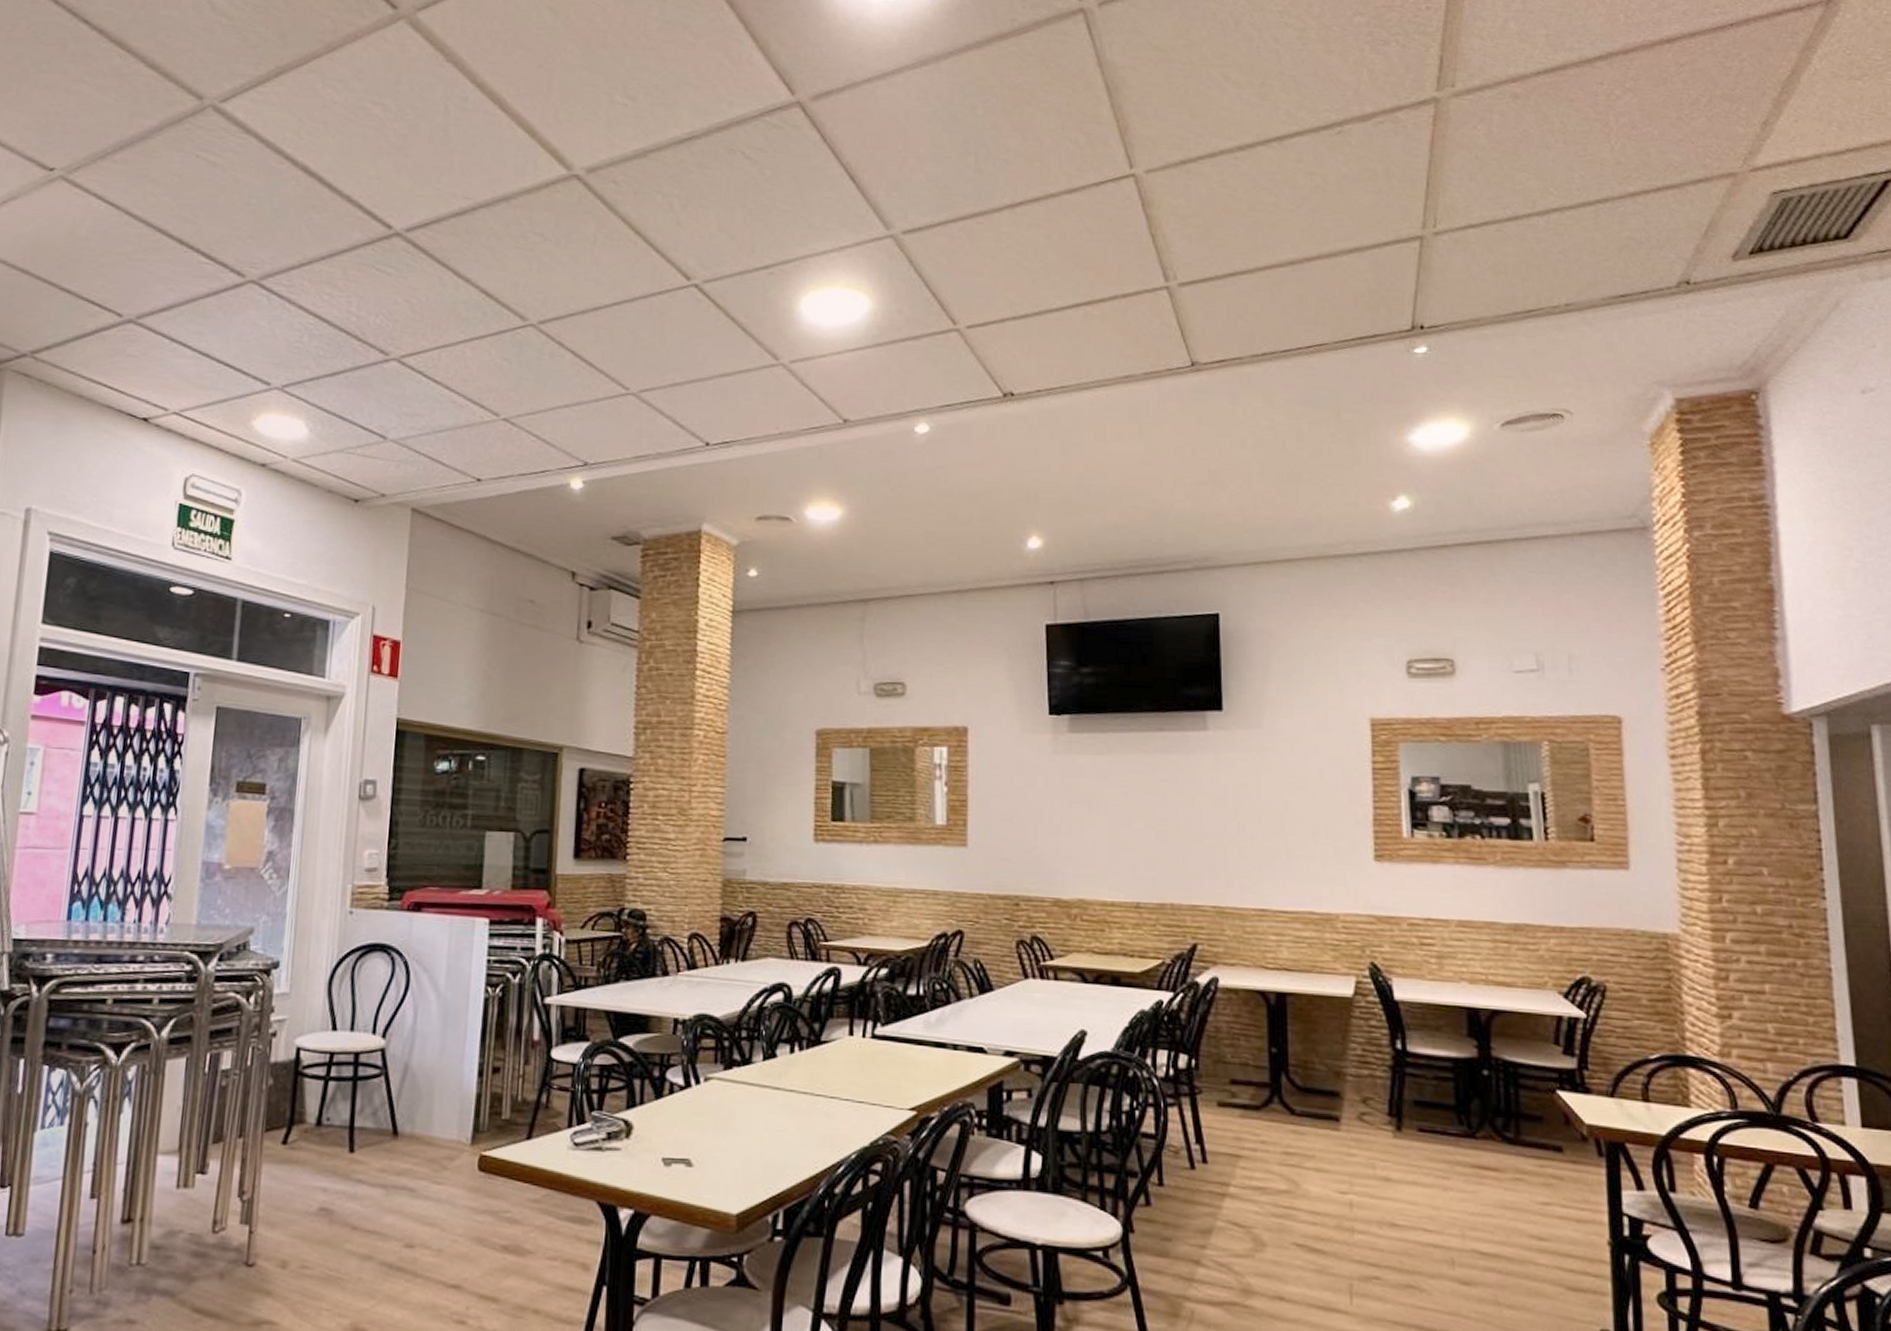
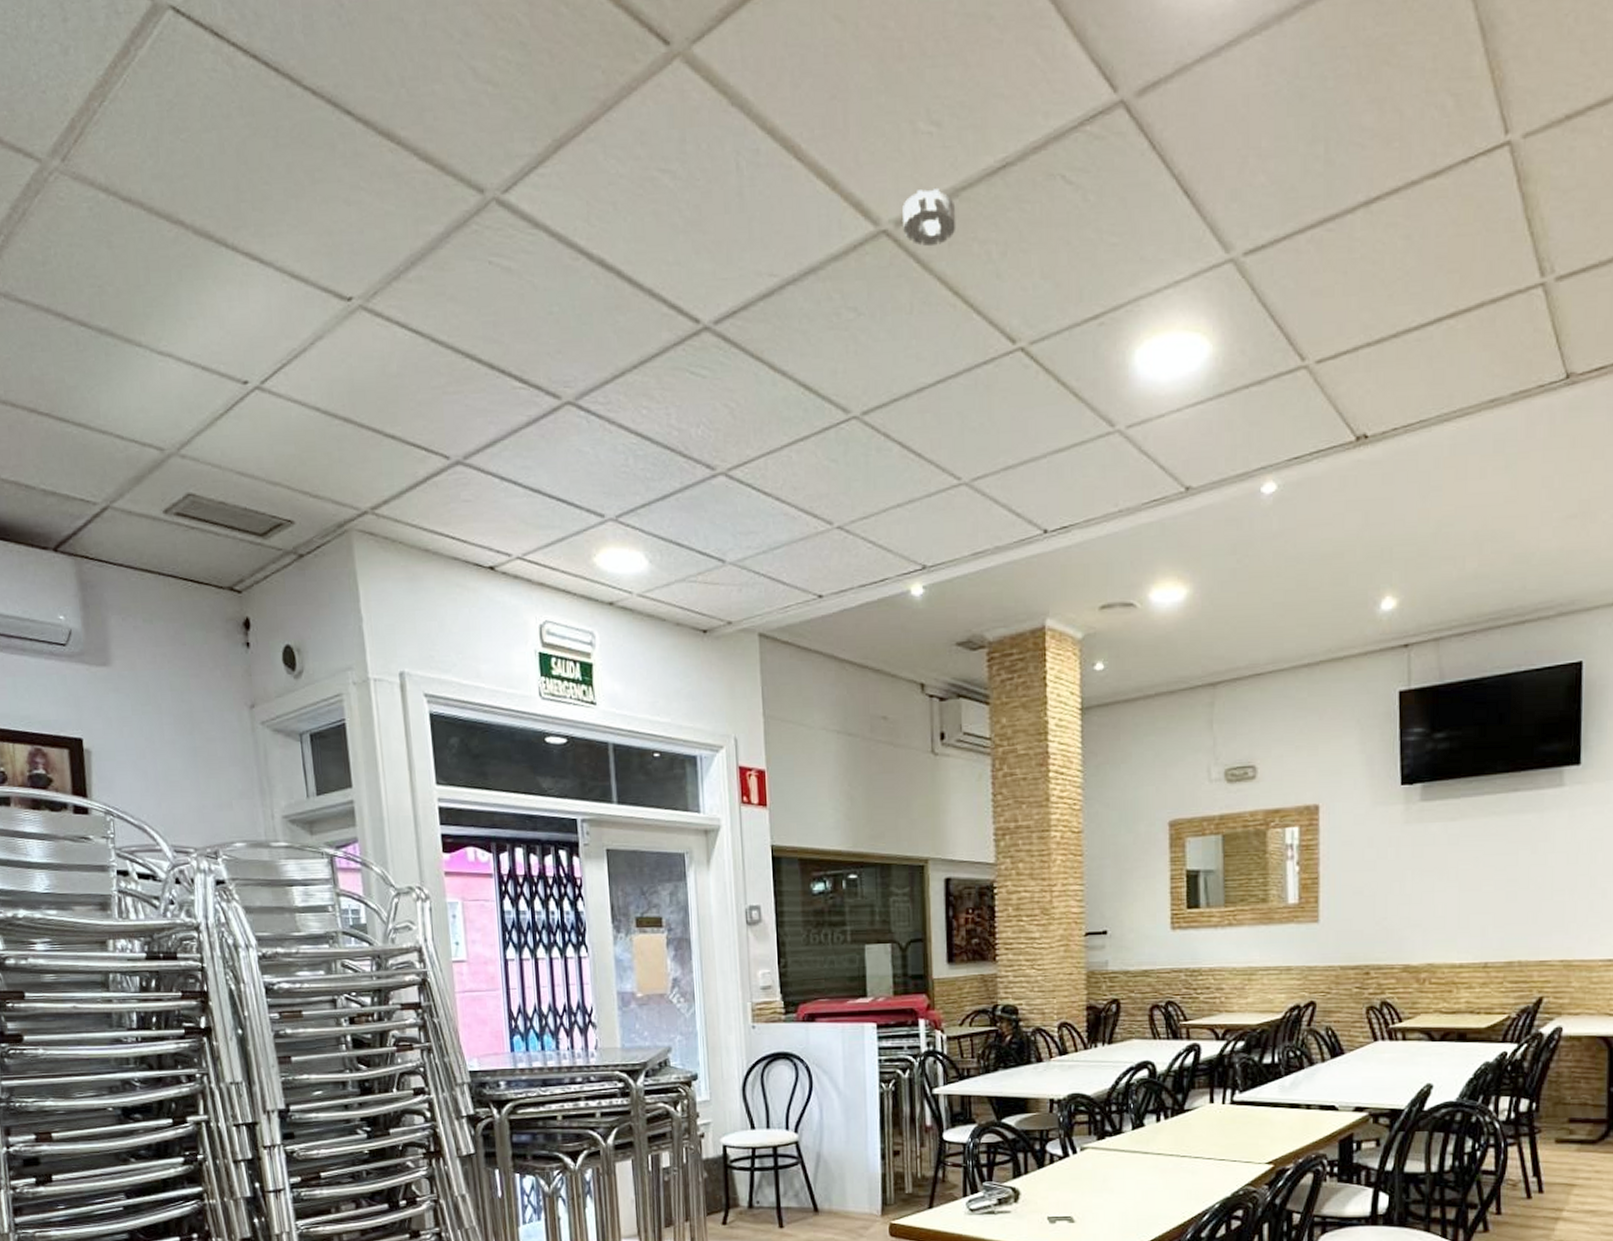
smoke detector: none [593,147,644,193] -> present [903,188,956,247]

